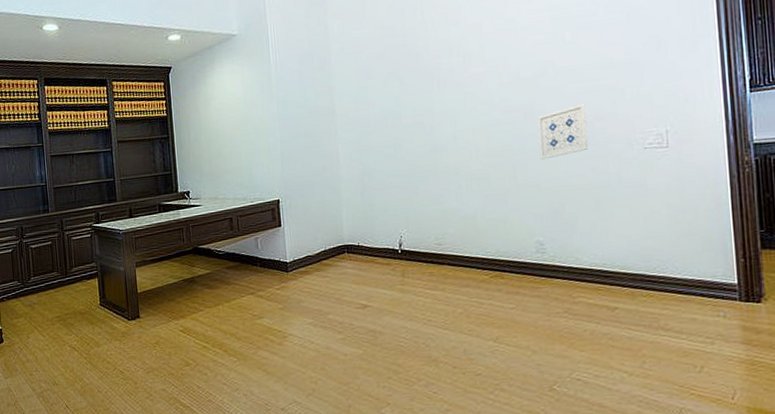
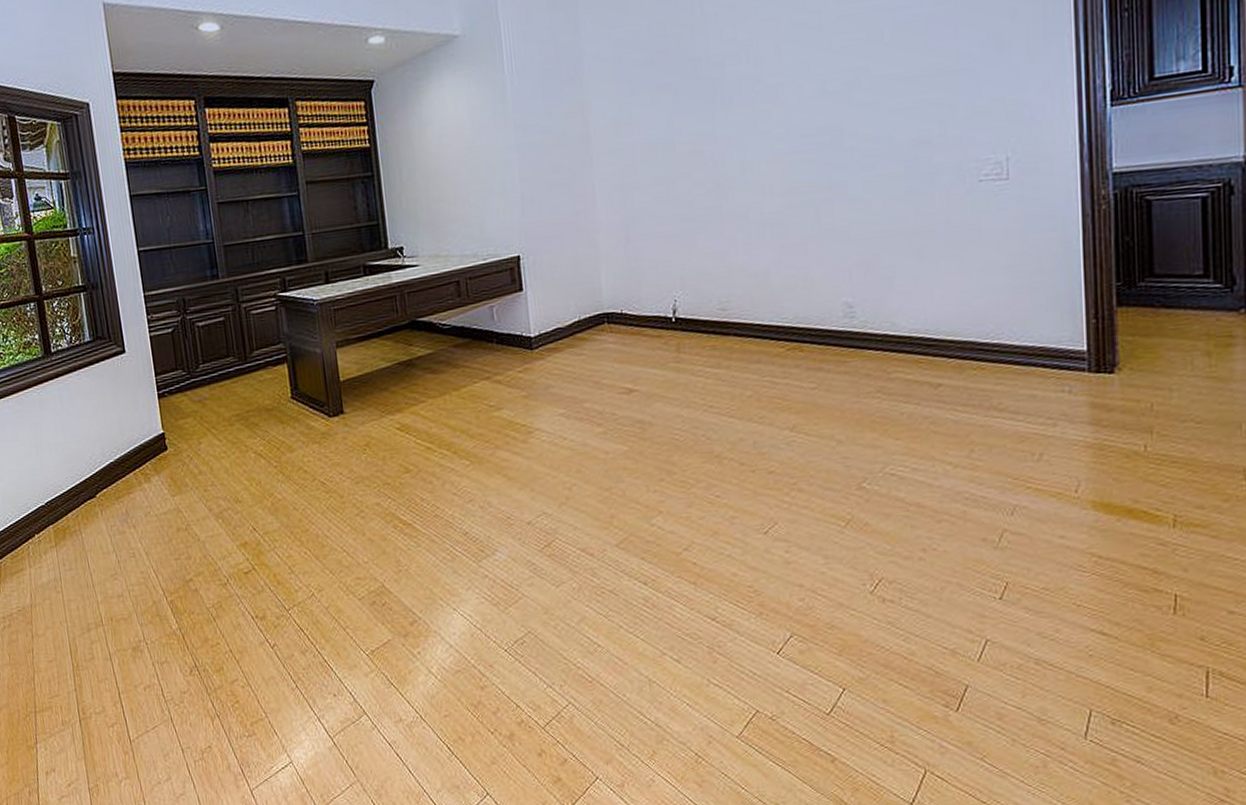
wall art: present [537,103,589,160] -> none [846,123,911,198]

